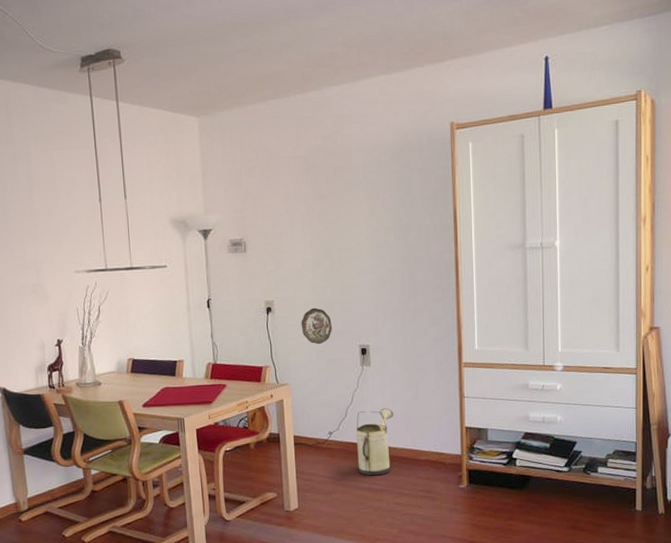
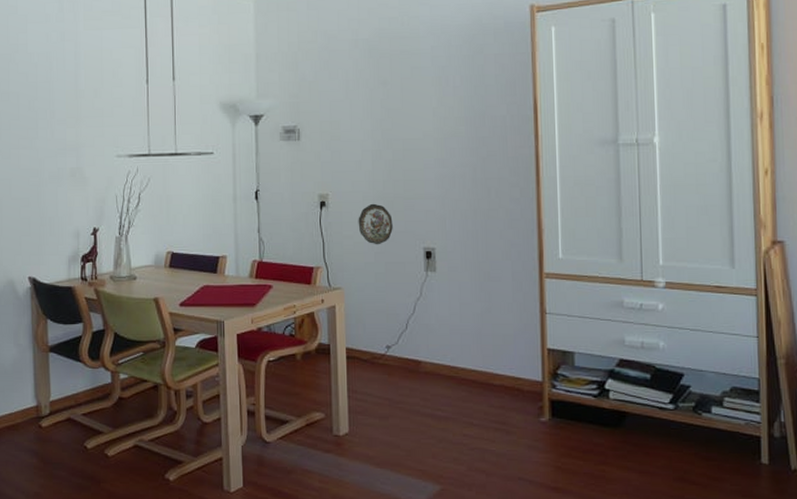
watering can: present [356,408,394,476] -> none [418,321,463,400]

